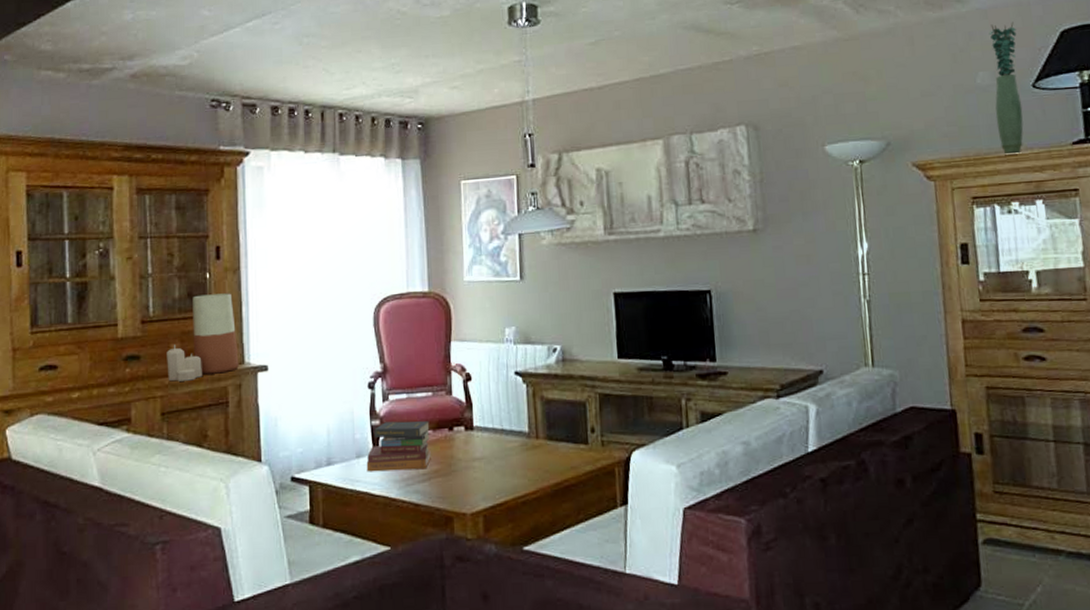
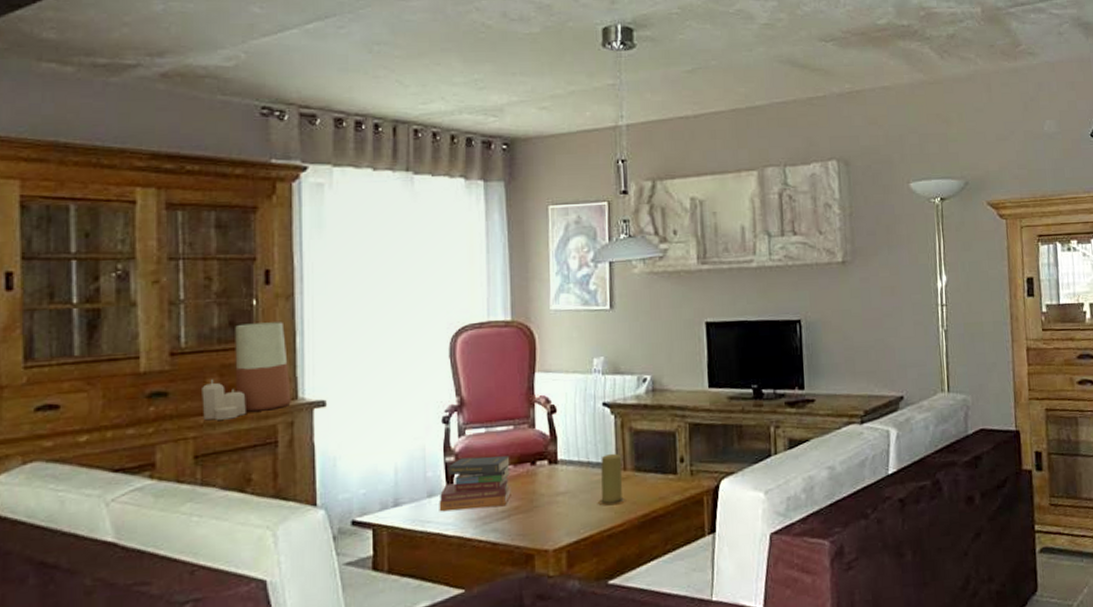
candle: none [512,421,538,473] -> present [598,453,625,506]
vase: present [989,21,1024,154] -> none [1055,75,1083,197]

